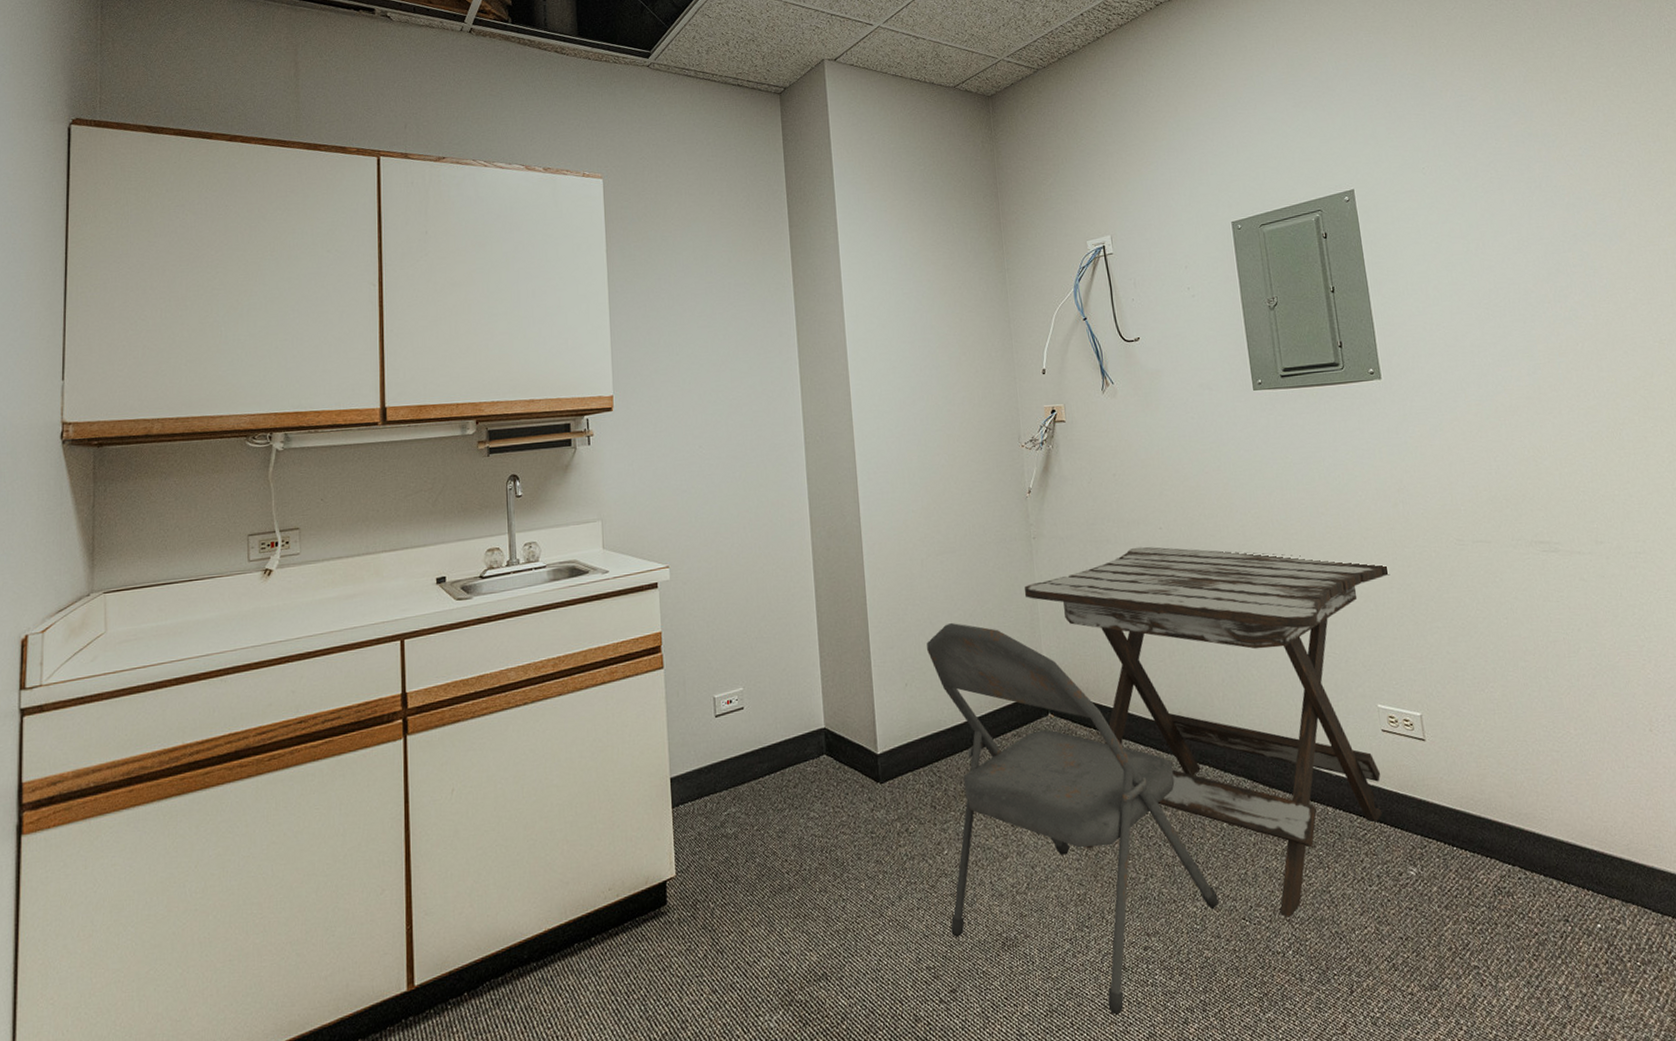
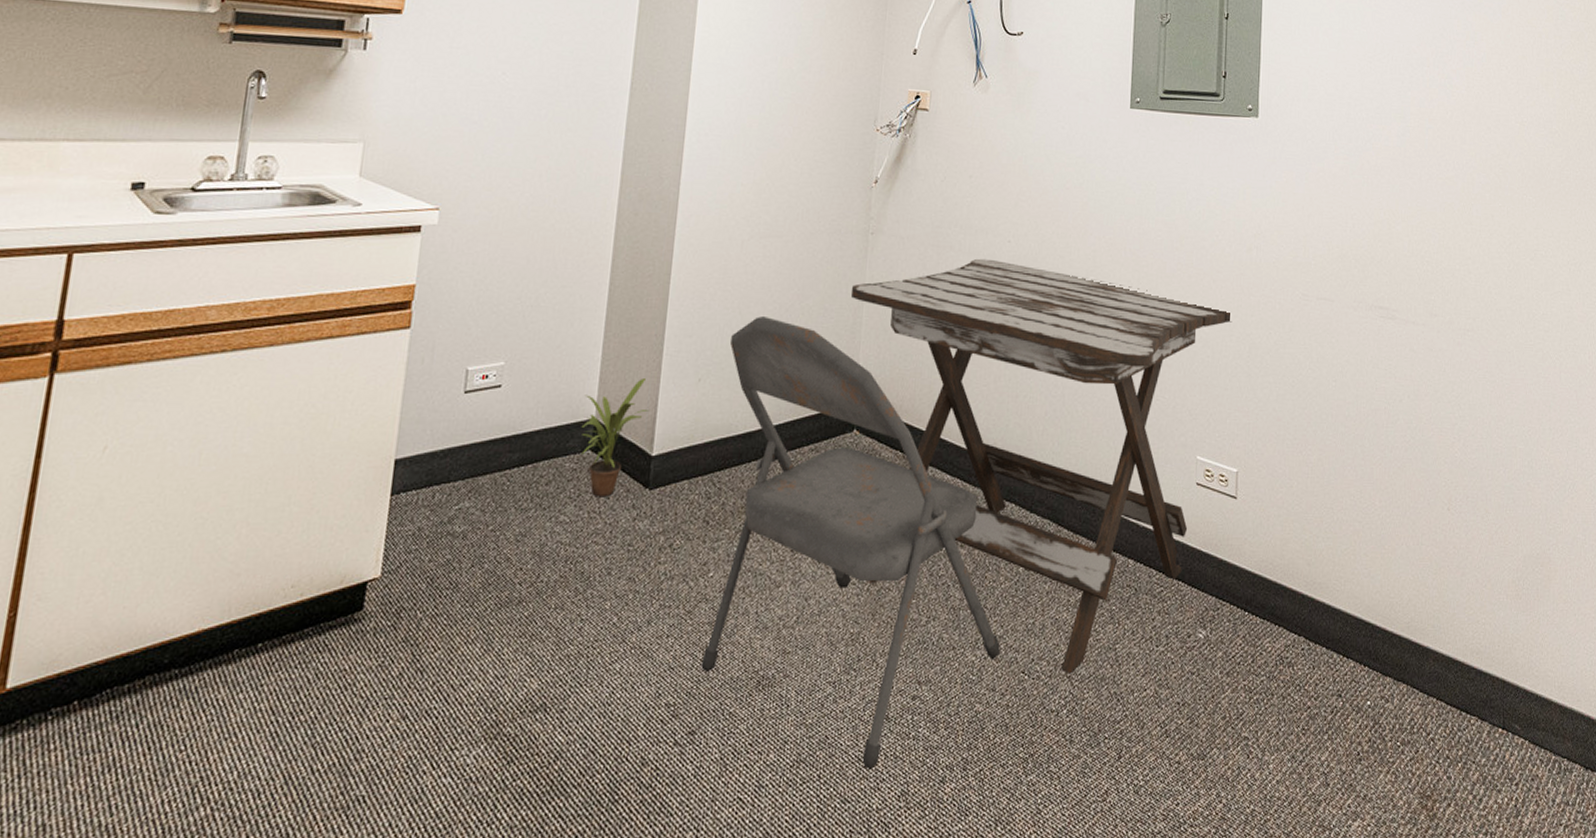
potted plant: none [812,689,869,794] -> present [581,379,650,498]

